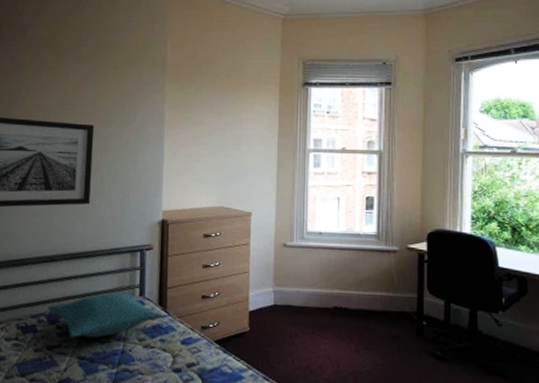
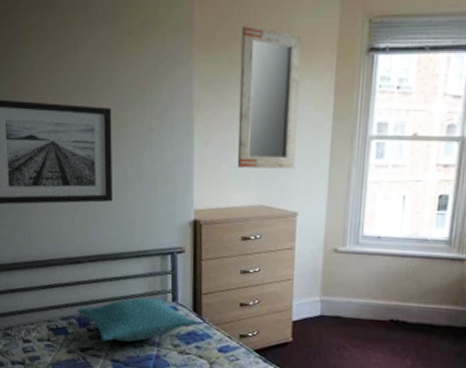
home mirror: none [200,64,252,176] -> present [237,25,302,169]

